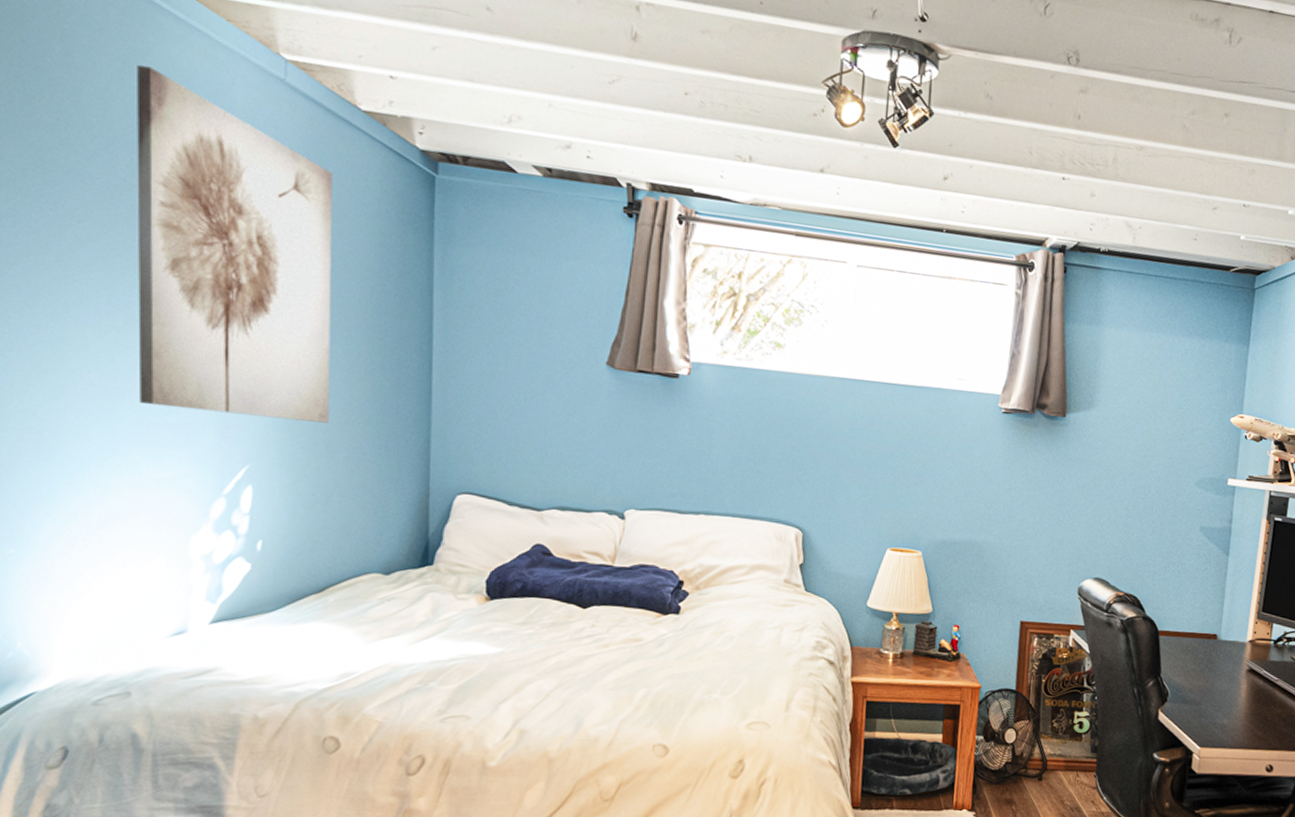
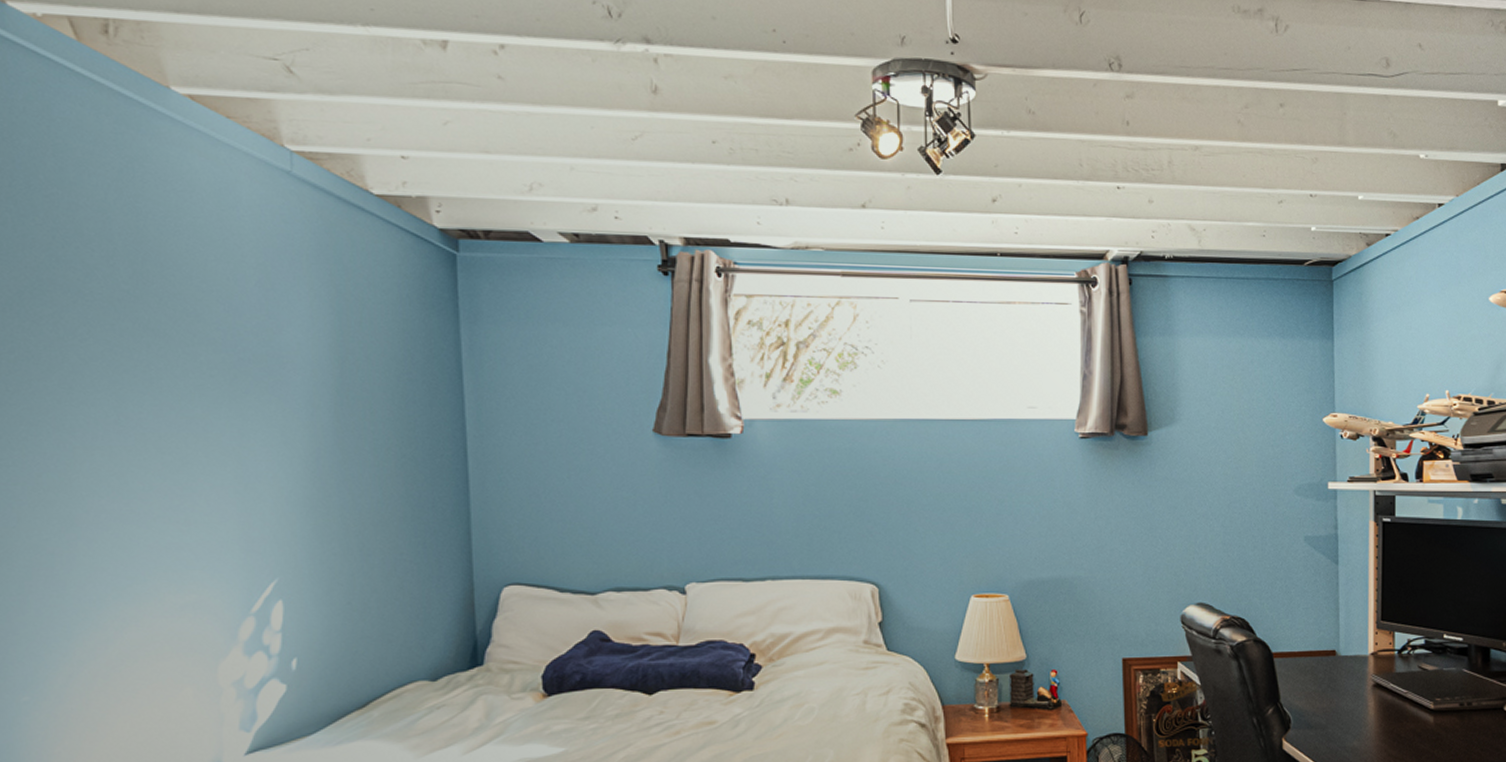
wall art: present [137,65,333,423] -> none [135,173,360,526]

